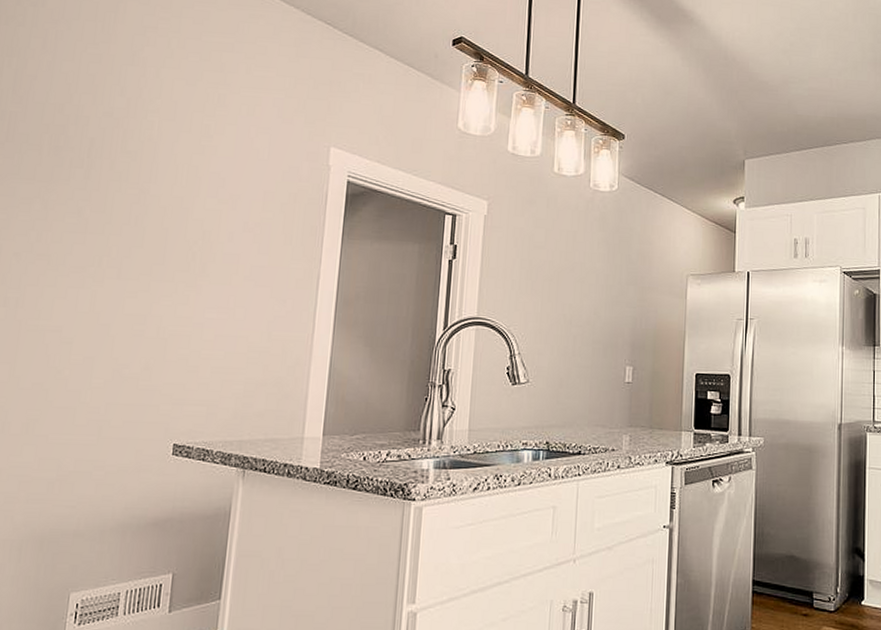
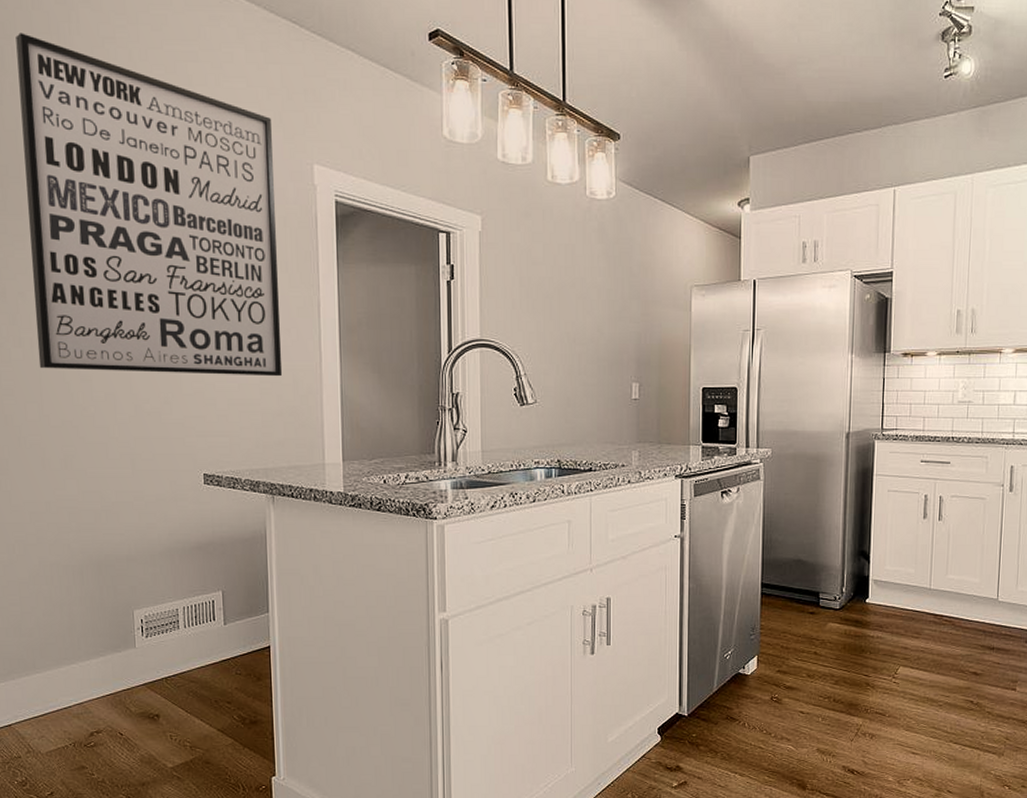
wall art: none [19,18,295,347] -> present [16,32,283,377]

